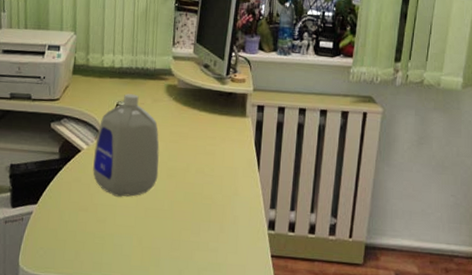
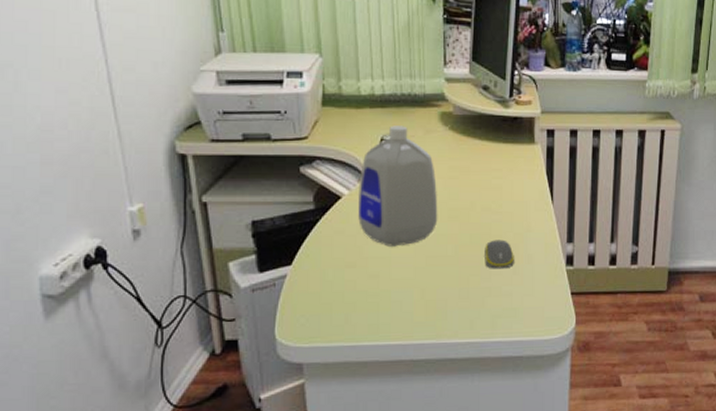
computer mouse: none [195,199,222,227] -> present [485,239,514,269]

